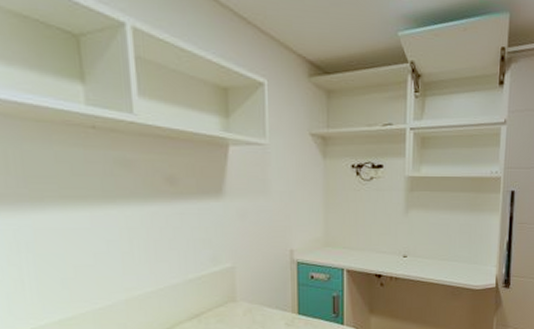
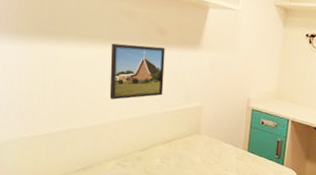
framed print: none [106,199,183,273] -> present [109,43,166,100]

